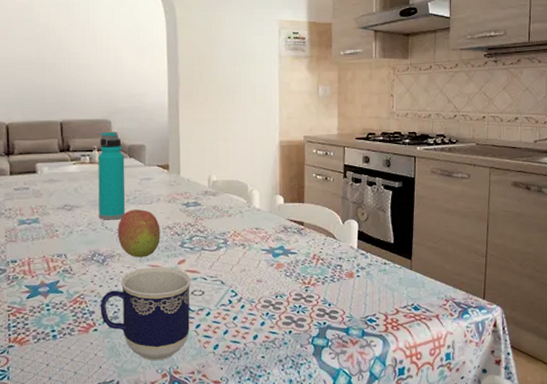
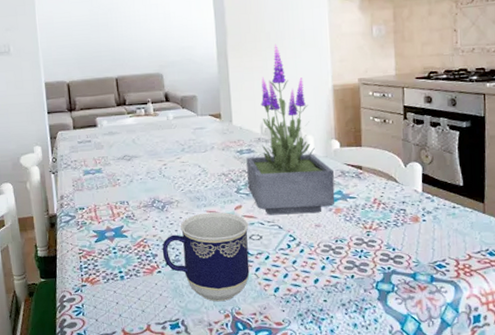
water bottle: present [98,131,126,220] -> none [152,84,181,169]
fruit: present [118,209,160,258] -> none [174,158,216,204]
potted plant: none [192,97,277,270] -> present [246,43,335,215]

